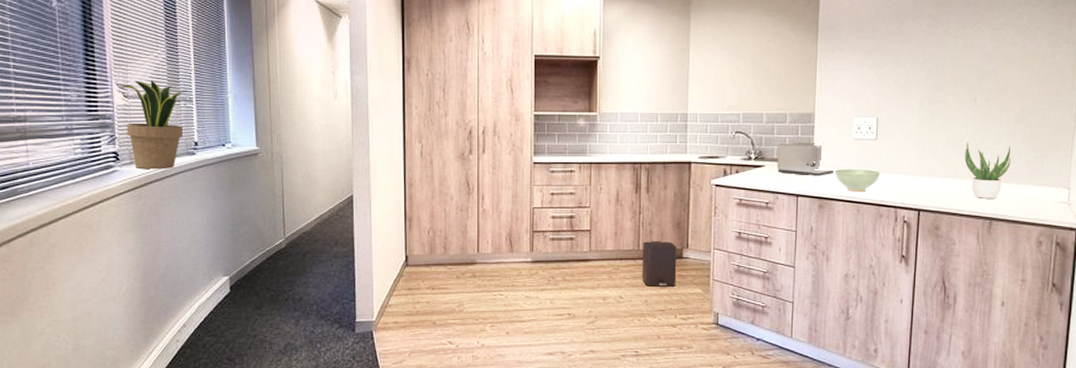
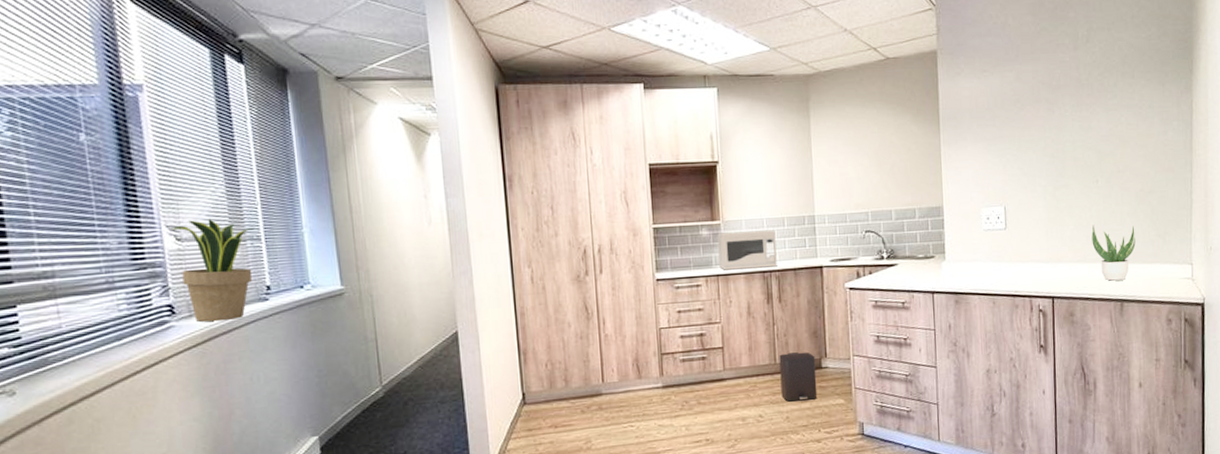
microwave: none [593,124,648,159] -> present [717,230,777,270]
toaster: present [777,142,834,177] -> none [908,236,967,272]
bowl: present [834,168,881,192] -> none [967,260,1013,284]

